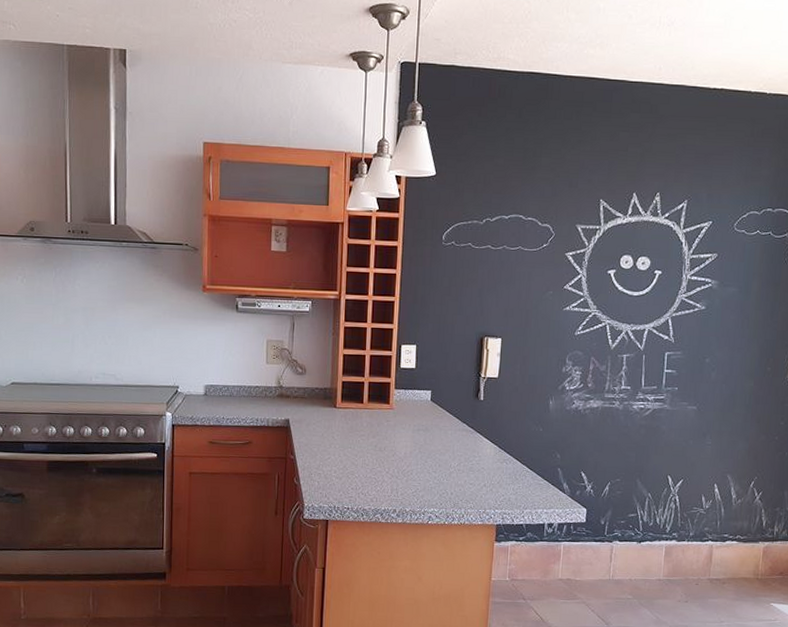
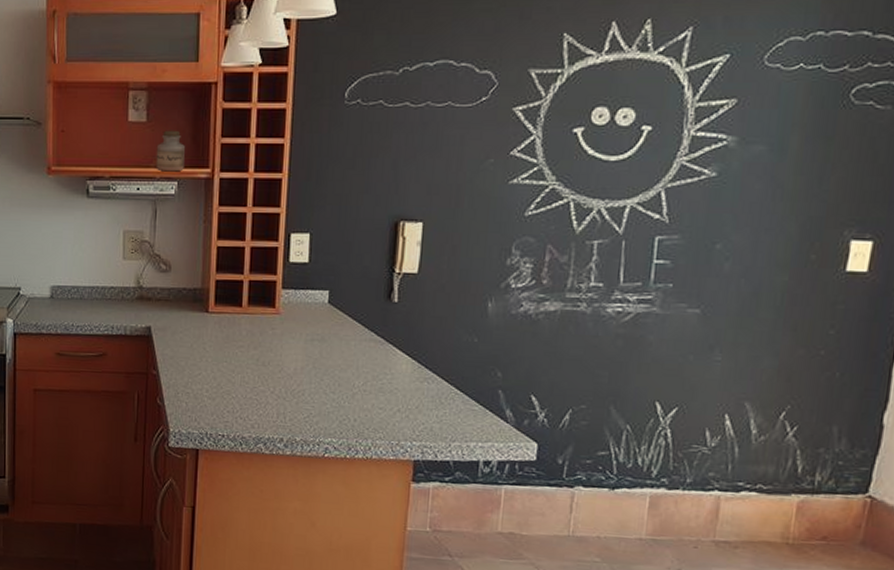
jar: none [294,259,319,293] -> present [156,130,186,172]

